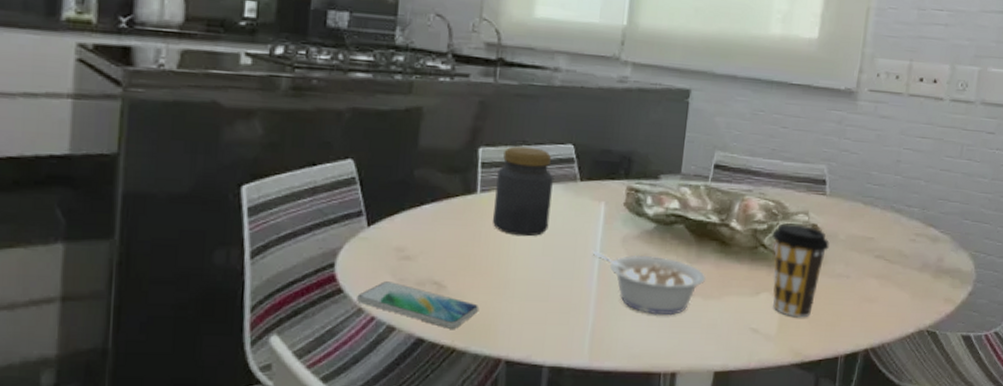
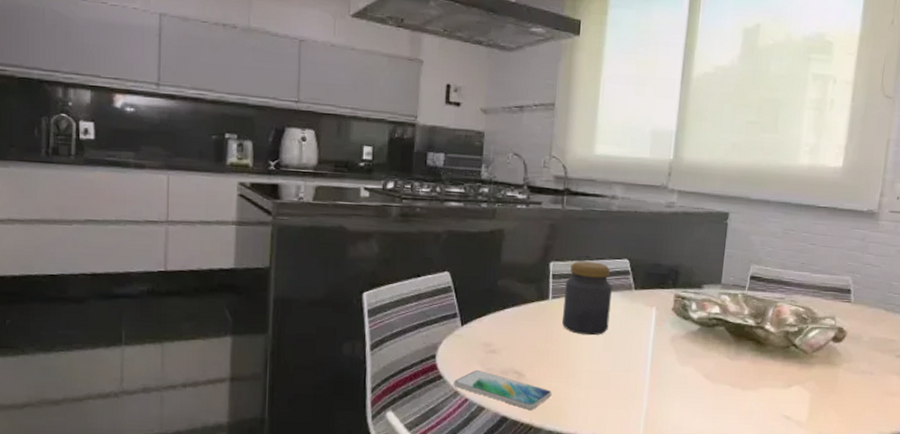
legume: present [593,251,706,316] -> none [646,348,744,403]
coffee cup: present [772,223,830,318] -> none [802,326,854,408]

